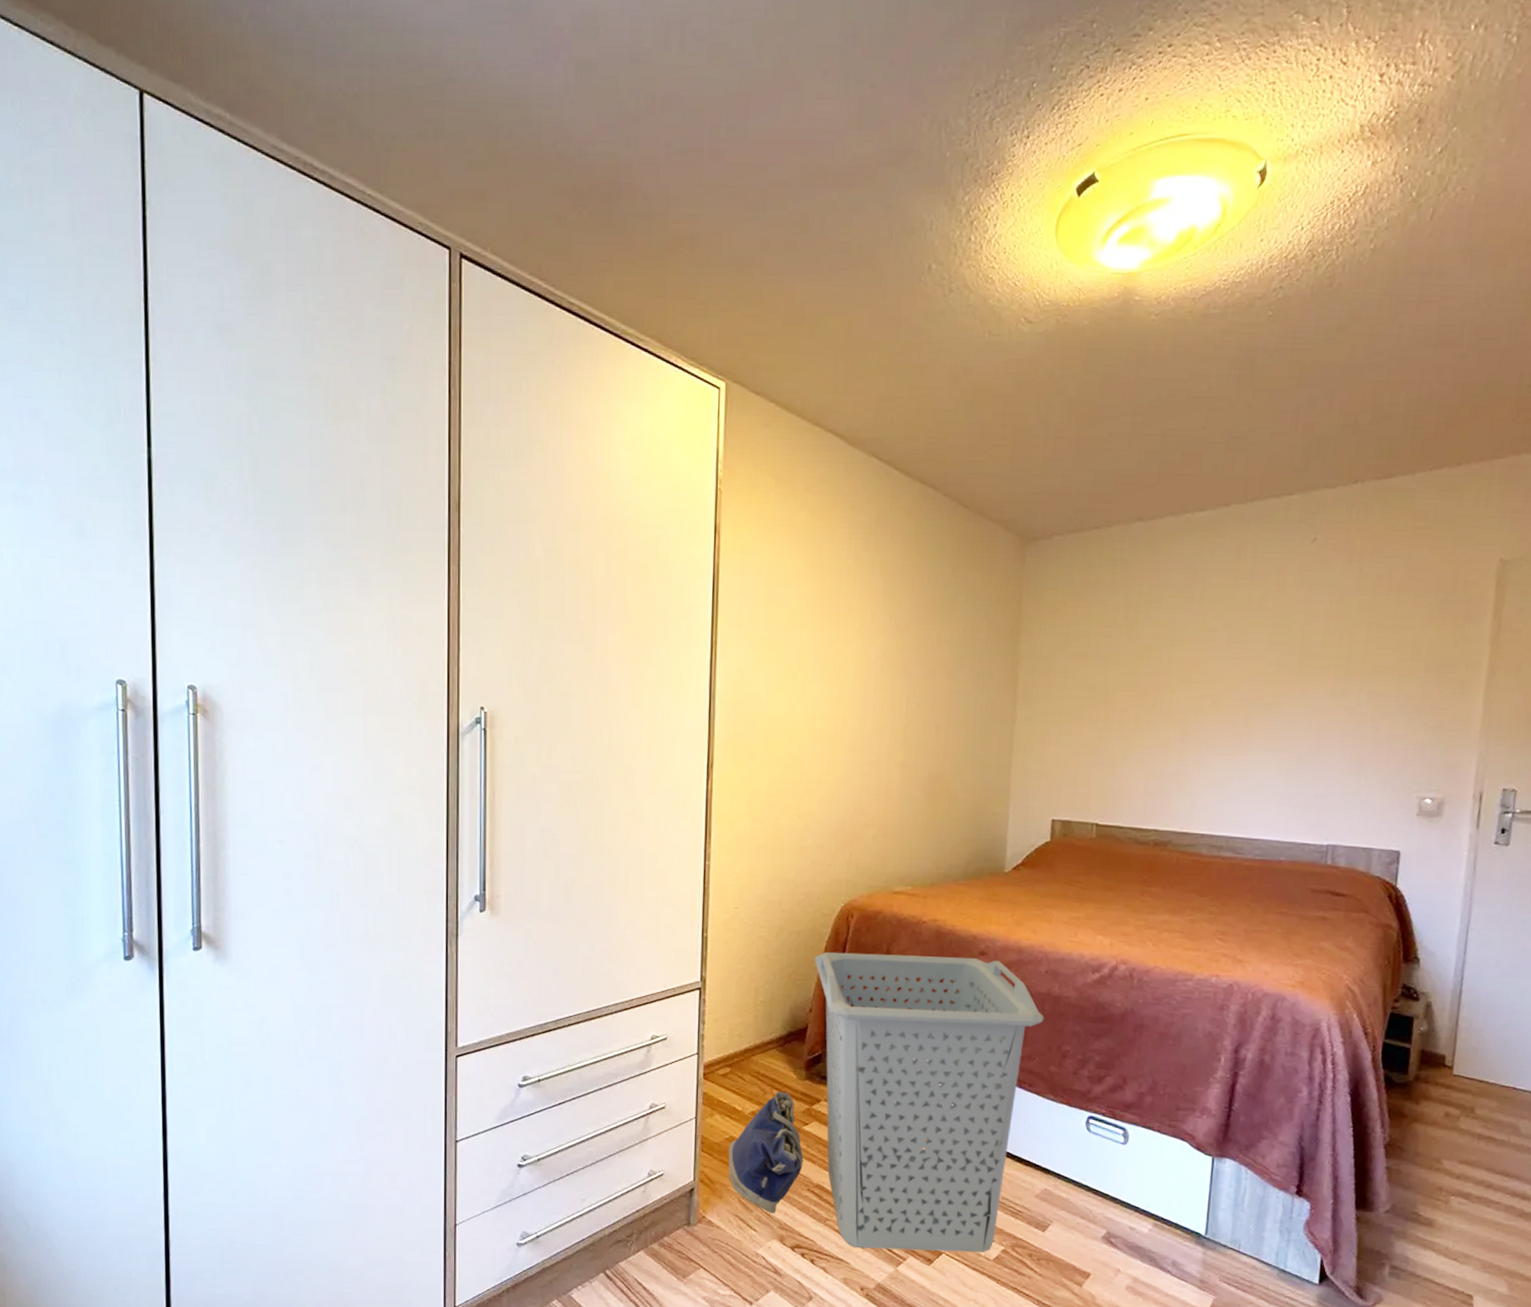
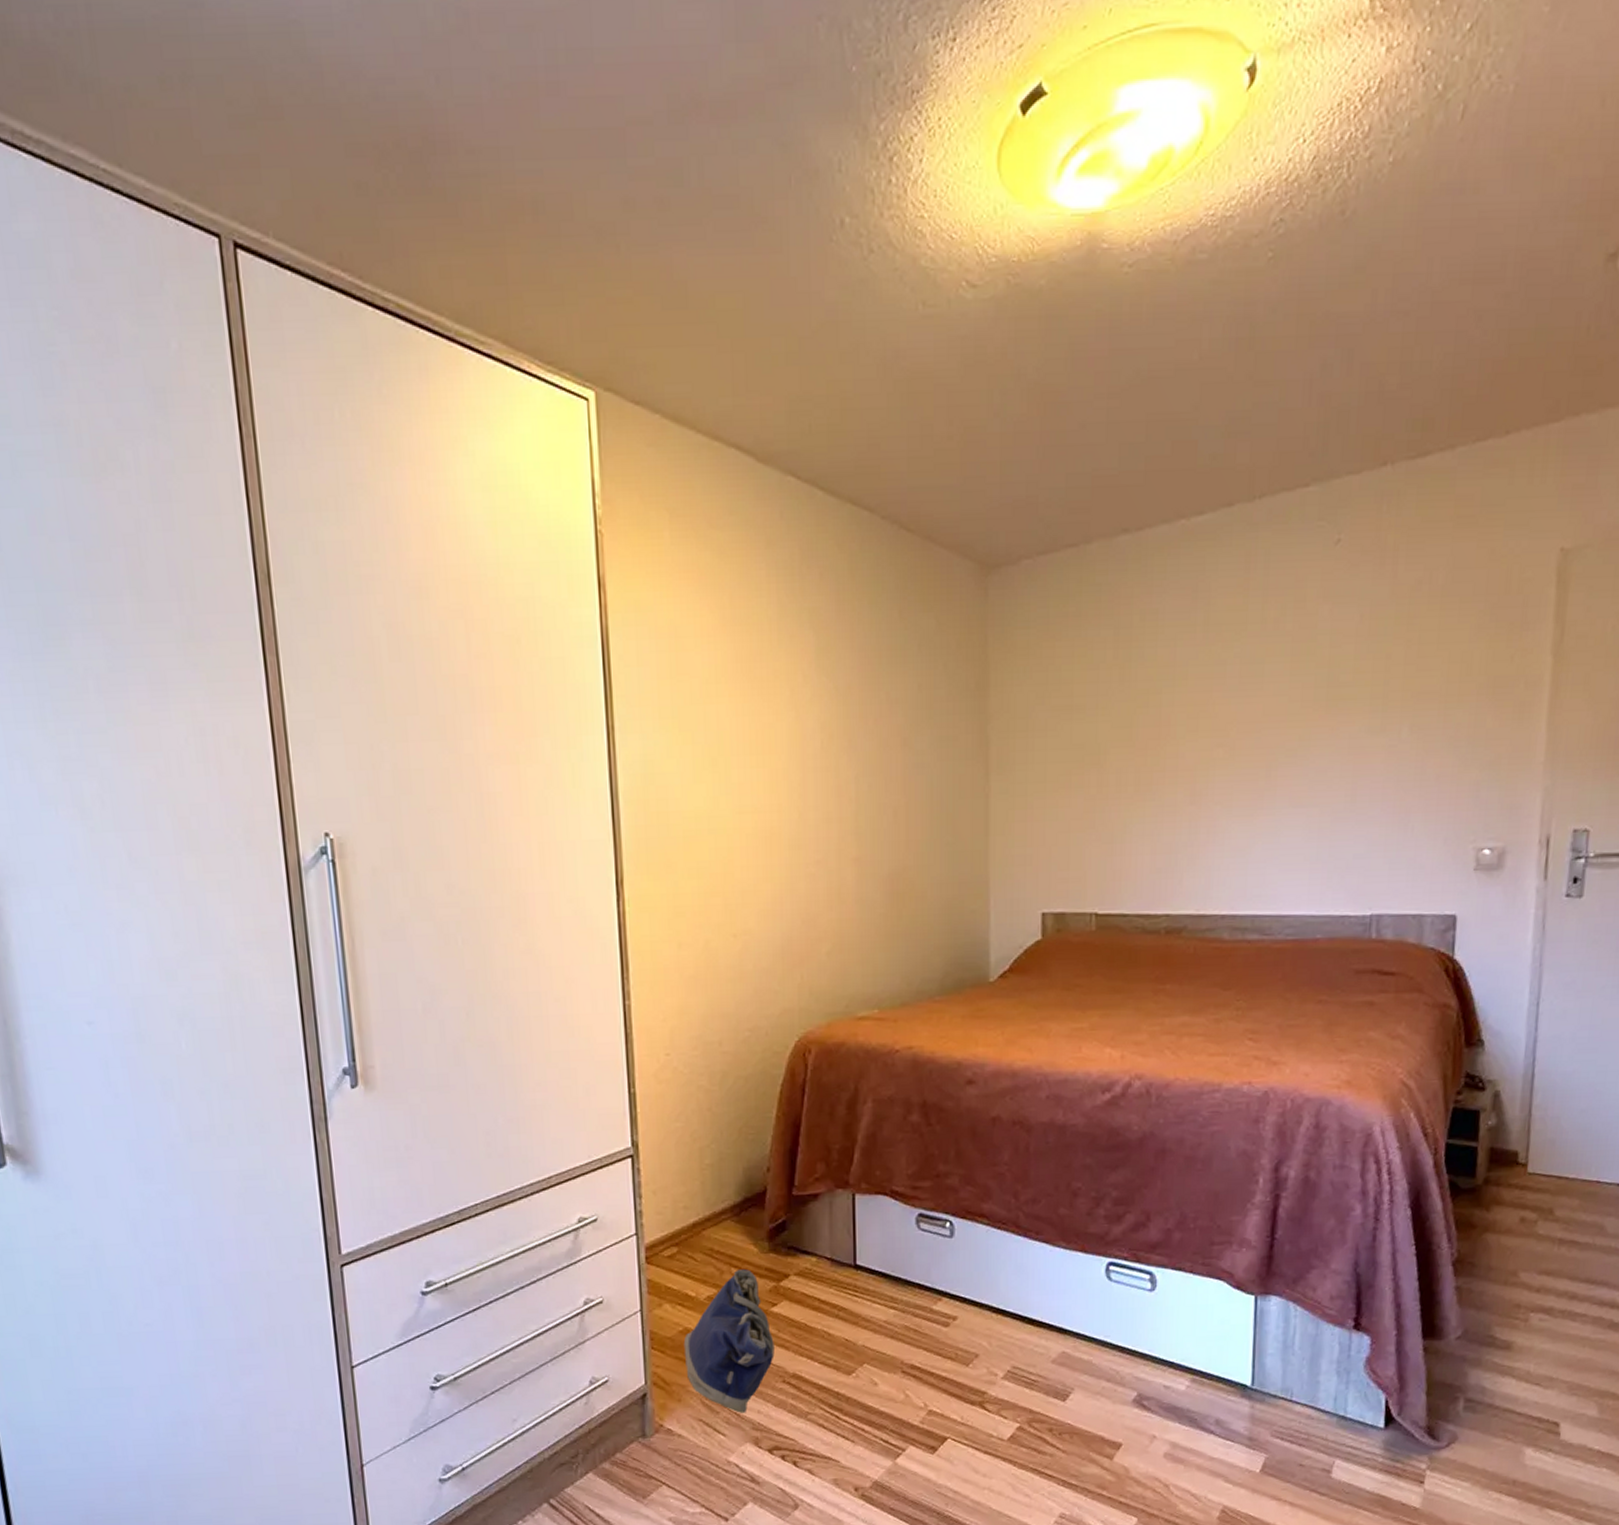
laundry basket: present [814,951,1044,1253] -> none [767,1088,1049,1443]

